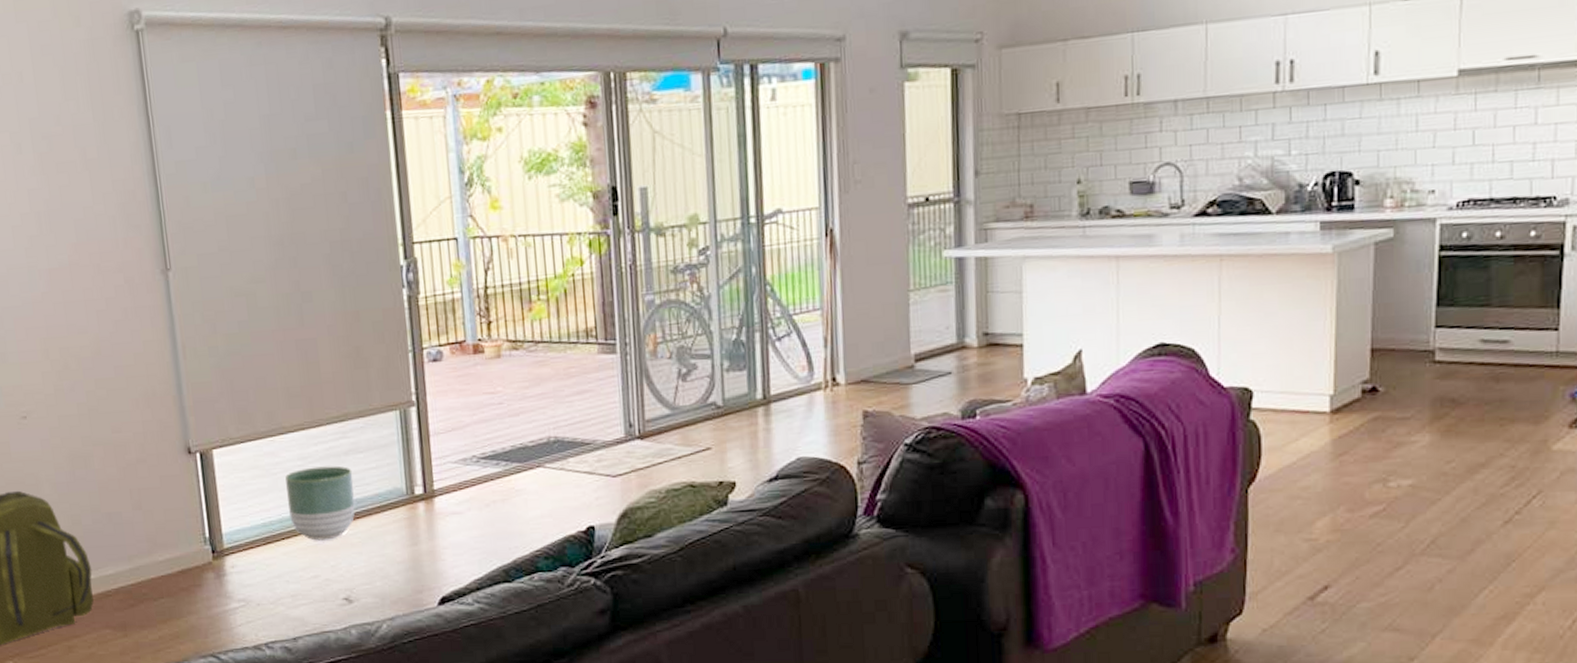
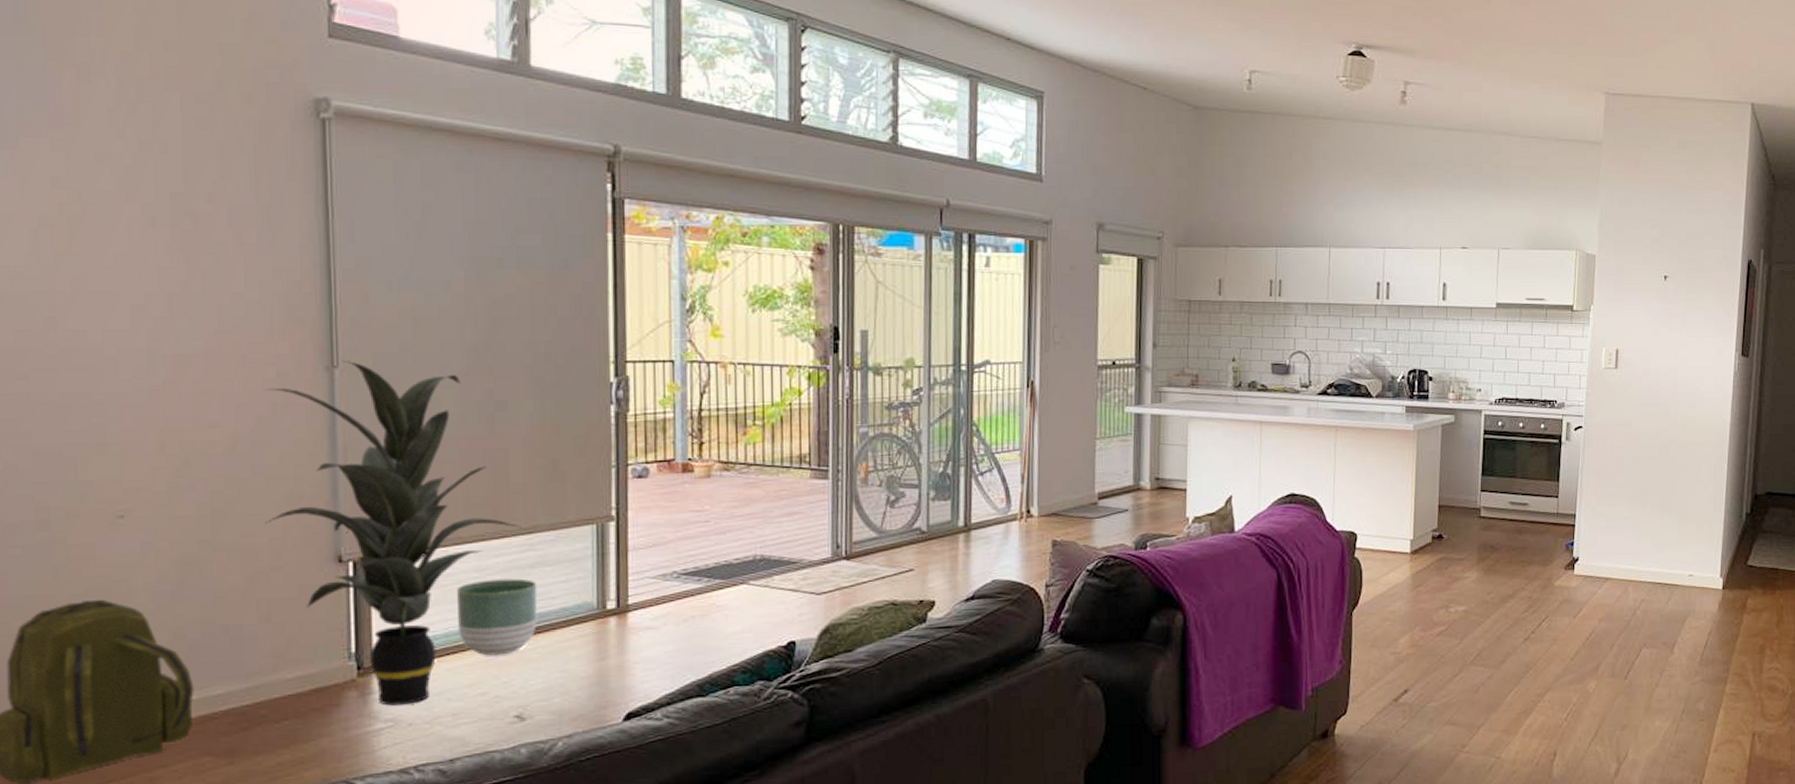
indoor plant: none [119,262,335,587] -> present [264,359,523,706]

